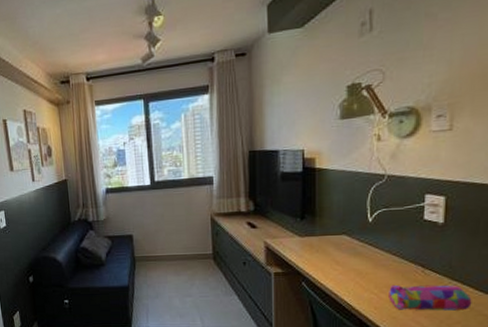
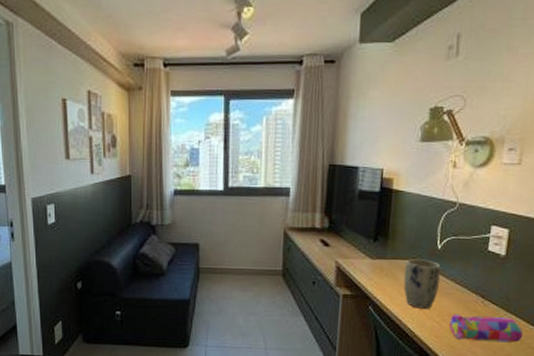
plant pot: none [336,233,374,282] -> present [403,259,441,309]

